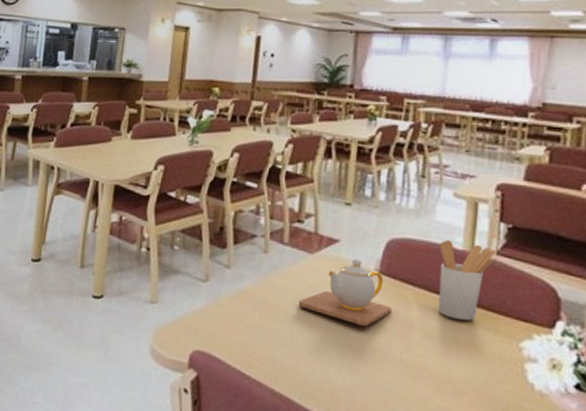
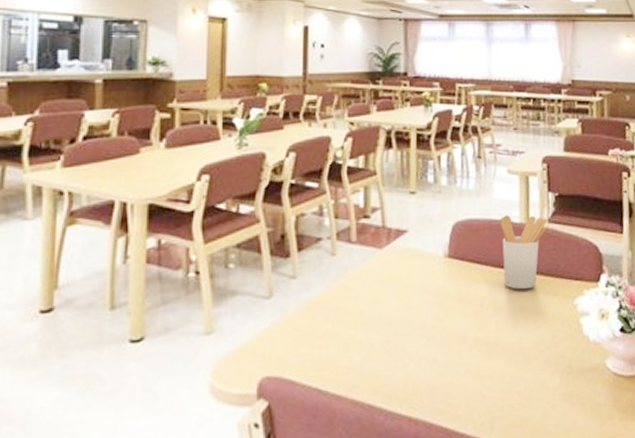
teapot: present [298,258,392,326] -> none [372,246,463,313]

